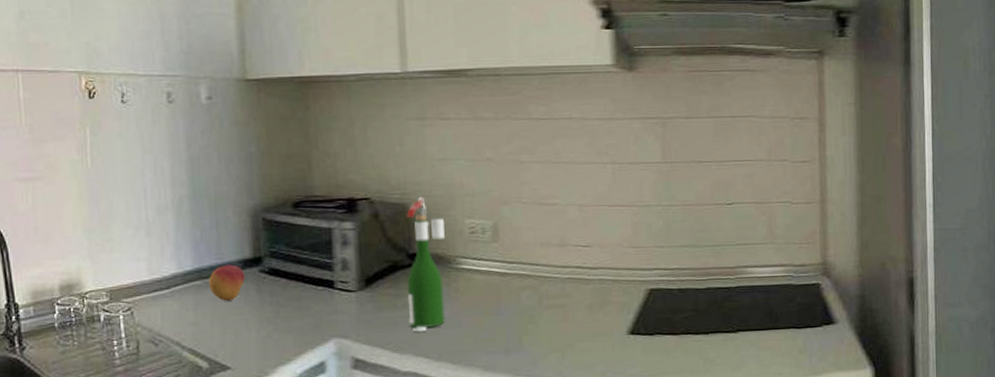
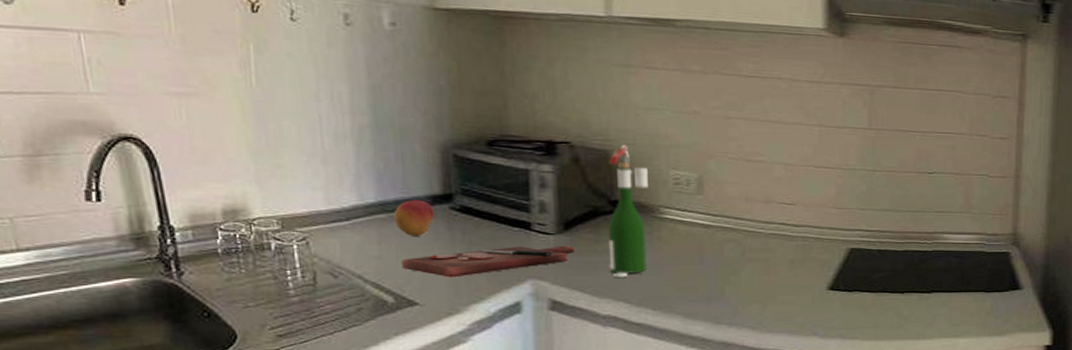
cutting board: none [215,302,375,341] -> present [401,246,575,278]

